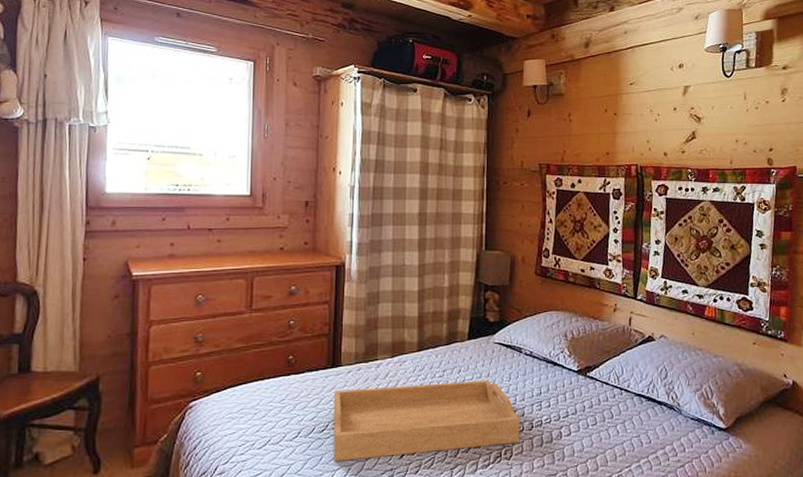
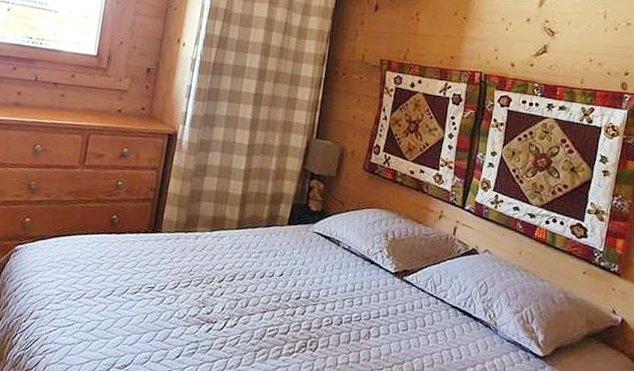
serving tray: present [333,380,520,462] -> none [143,255,330,336]

